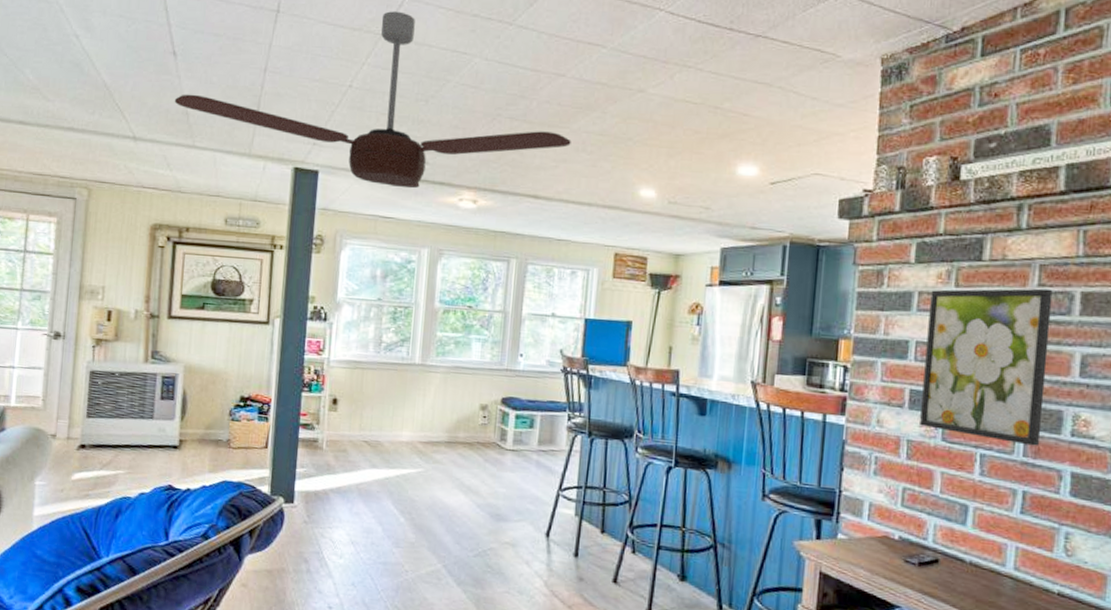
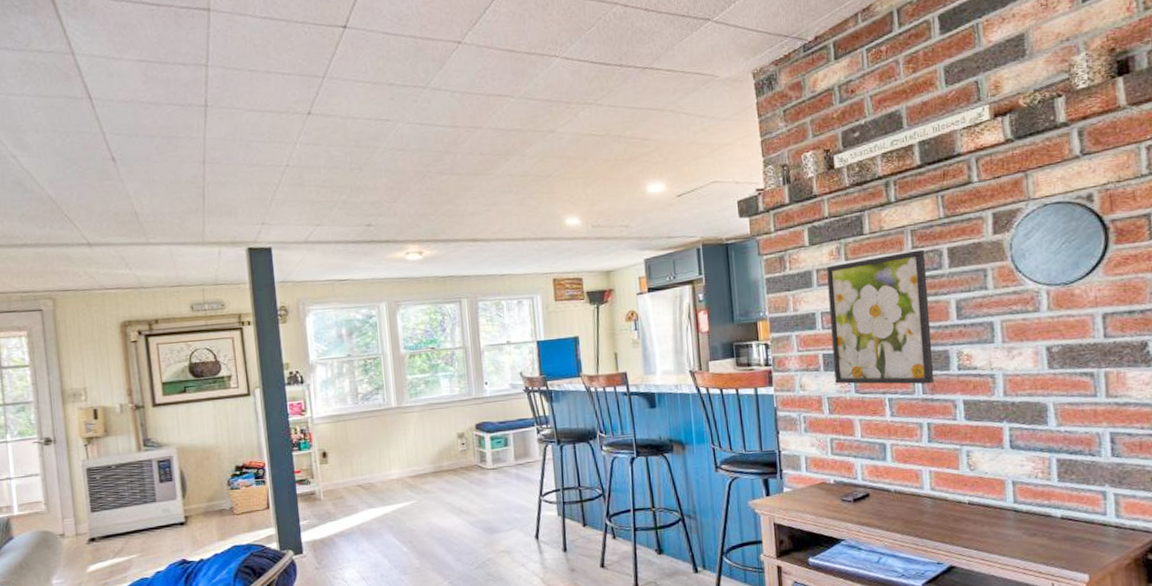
ceiling fan: present [174,11,571,189] -> none [121,90,498,252]

